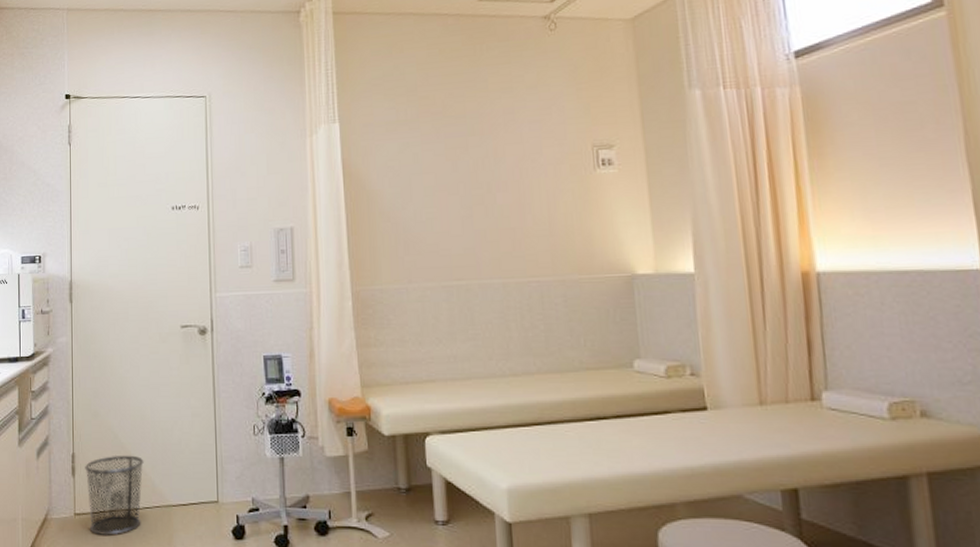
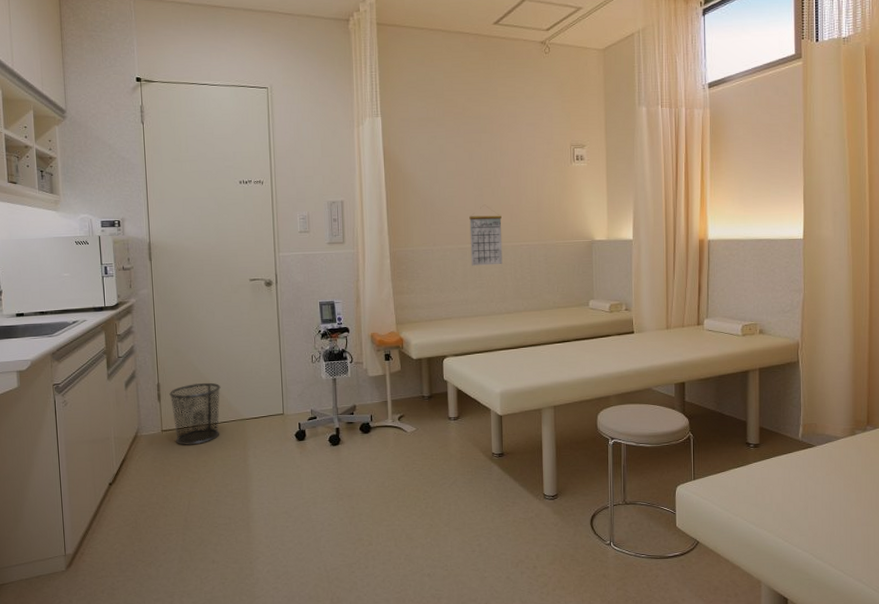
calendar: none [455,241,504,310] -> present [469,215,503,266]

